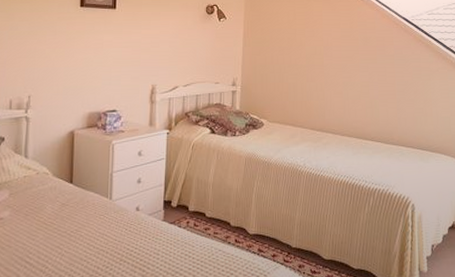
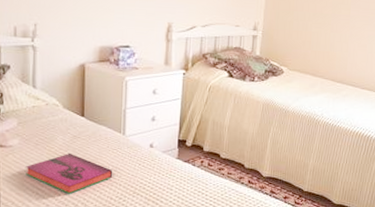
hardback book: none [15,221,100,266] -> present [26,152,113,194]

